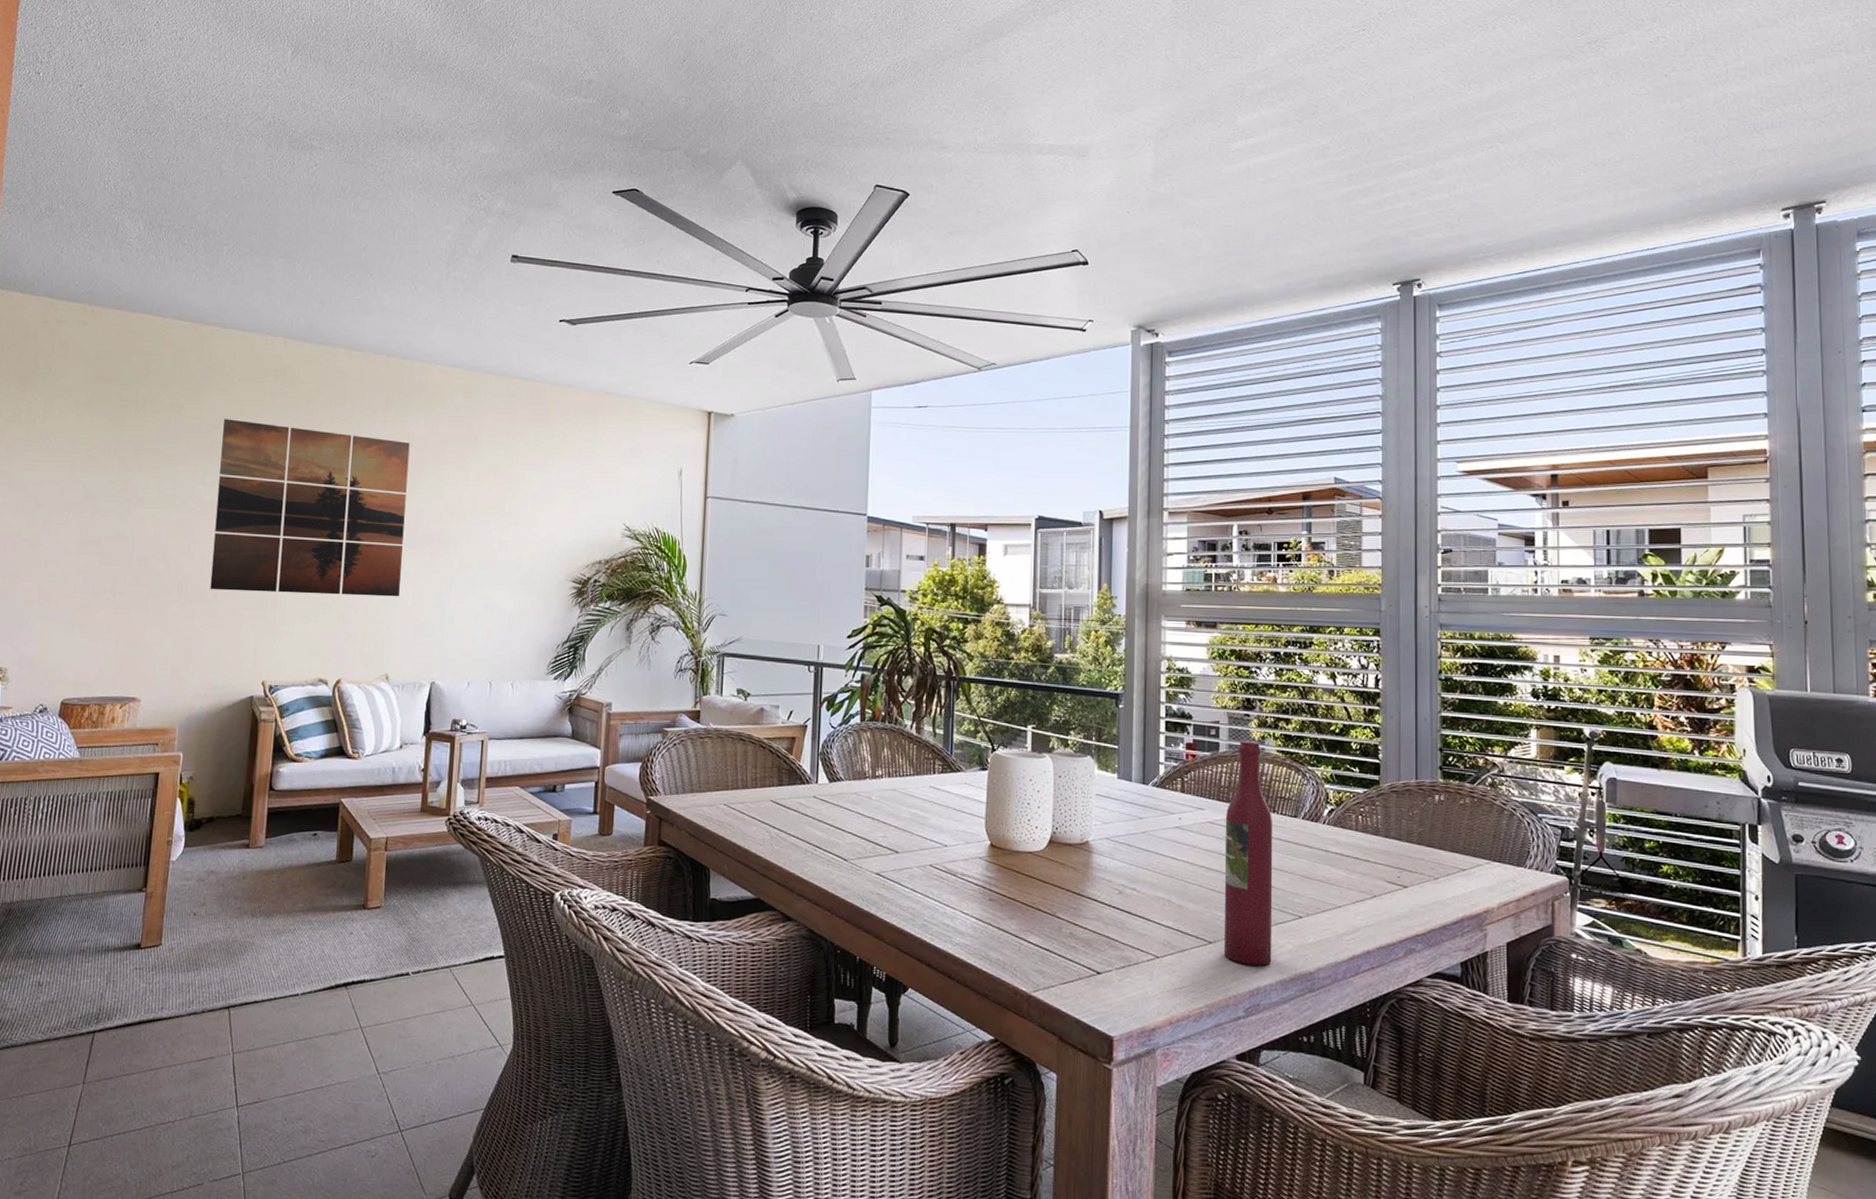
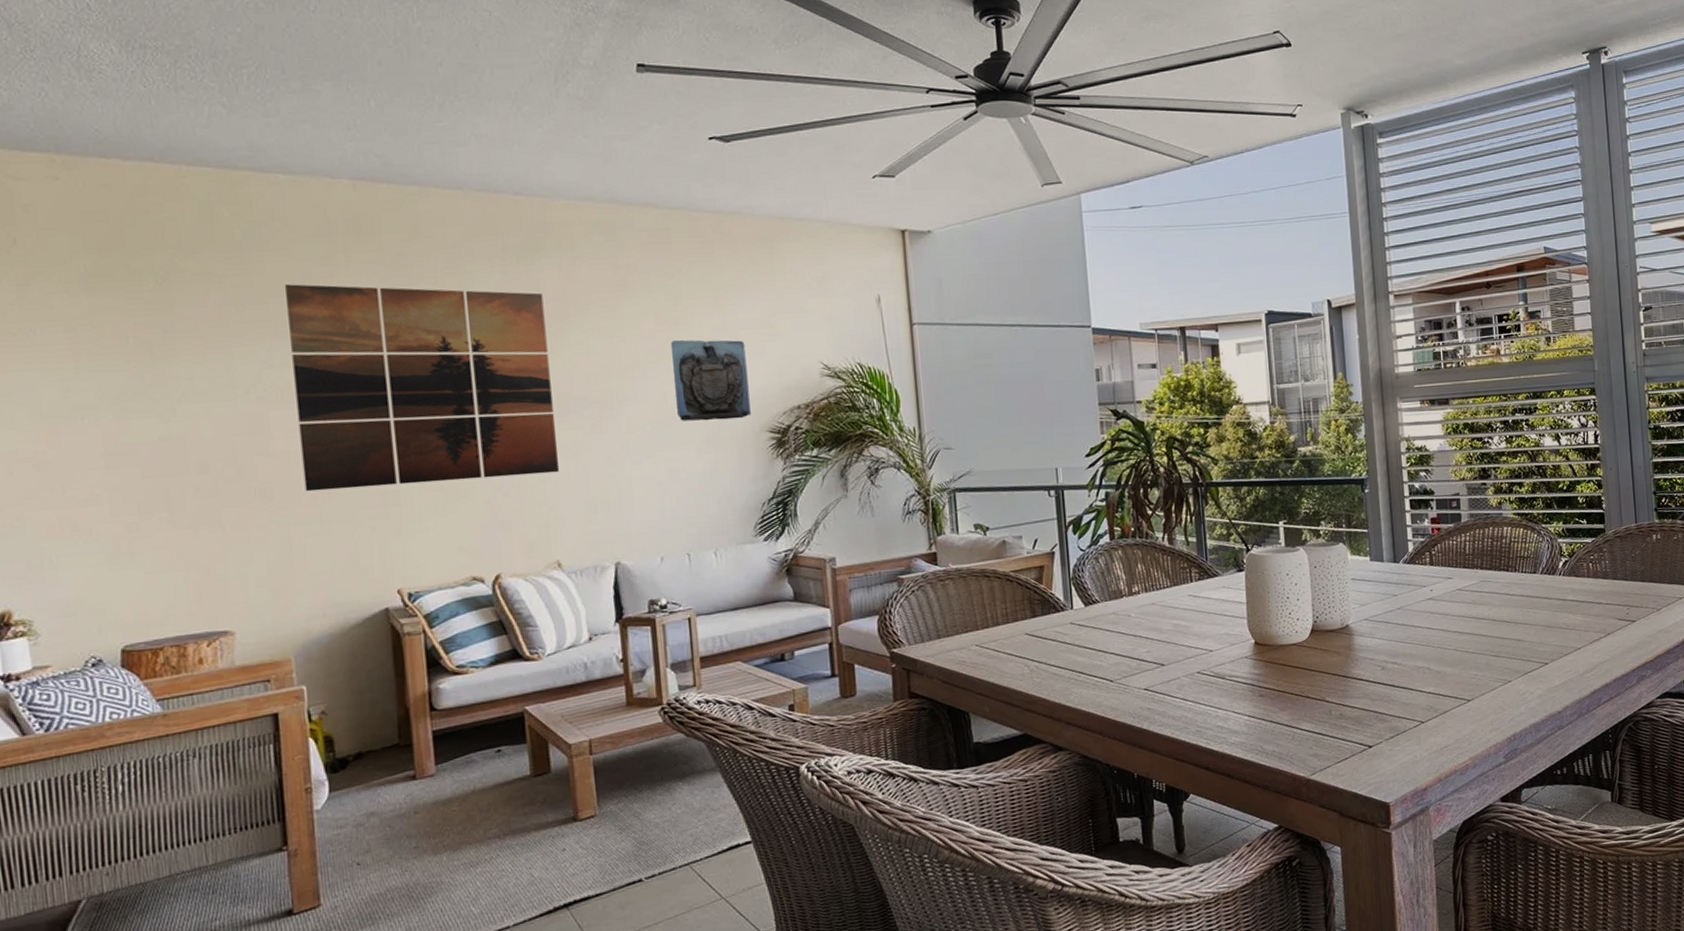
wall sculpture: none [500,492,563,567] -> present [670,340,751,421]
wine bottle: present [1223,740,1273,966] -> none [1472,507,1525,715]

